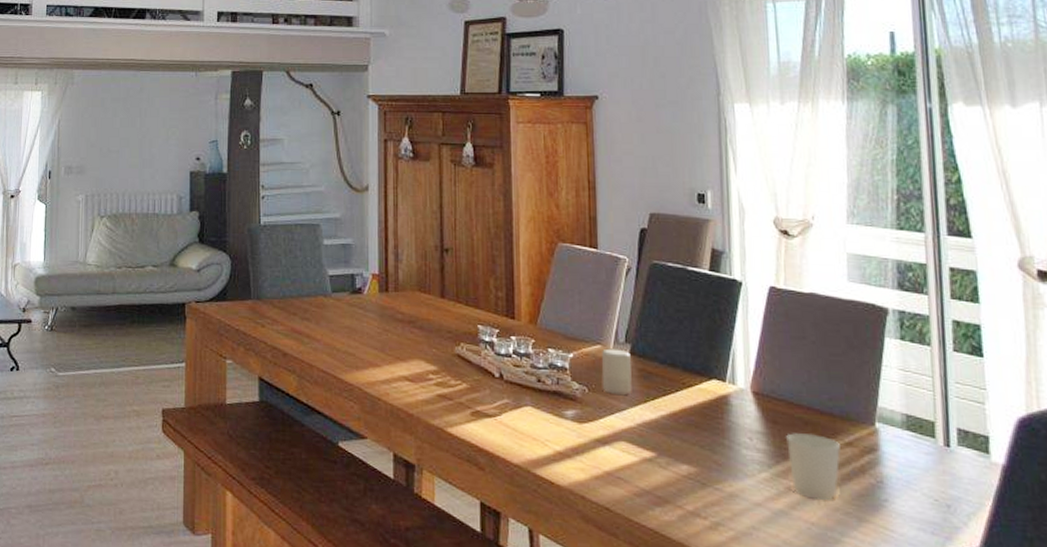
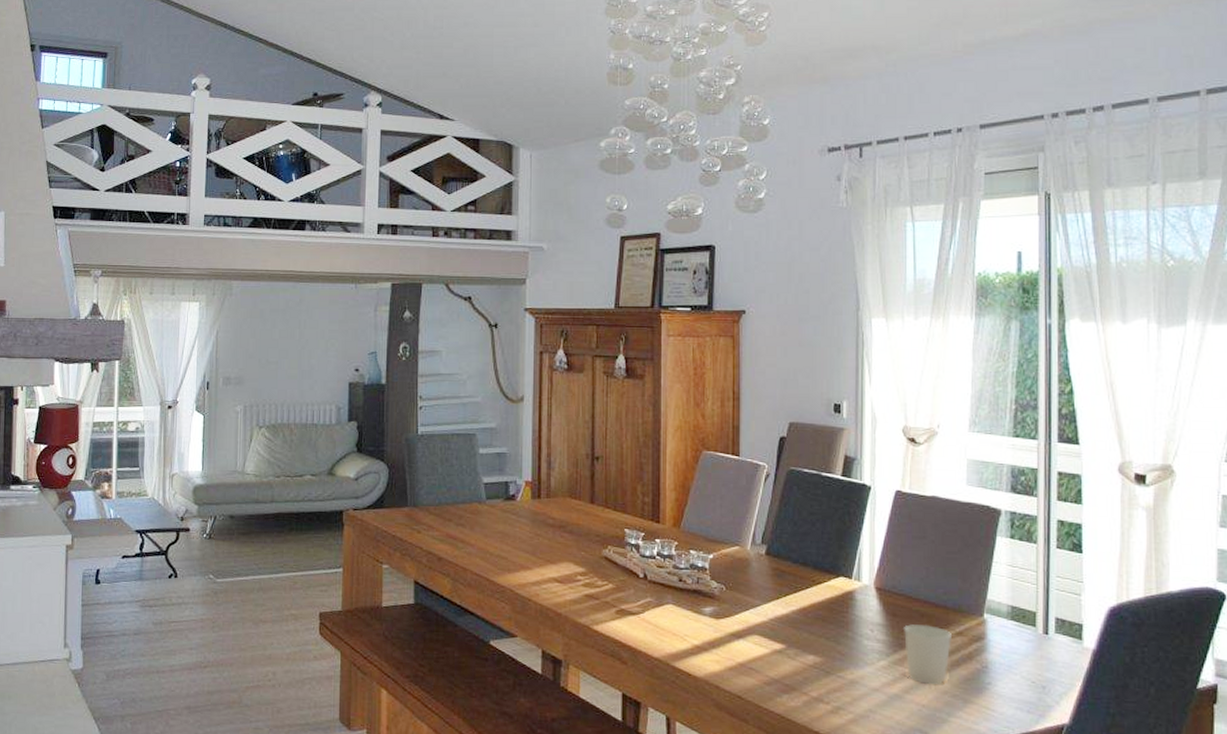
candle: present [601,348,632,396] -> none [738,549,766,593]

